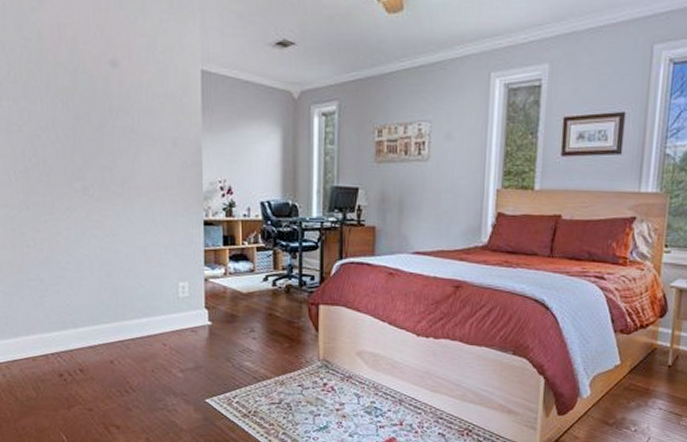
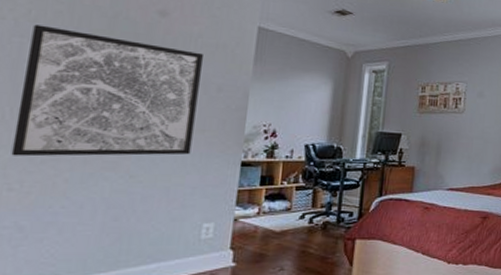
wall art: none [14,86,159,216] -> present [11,24,203,157]

